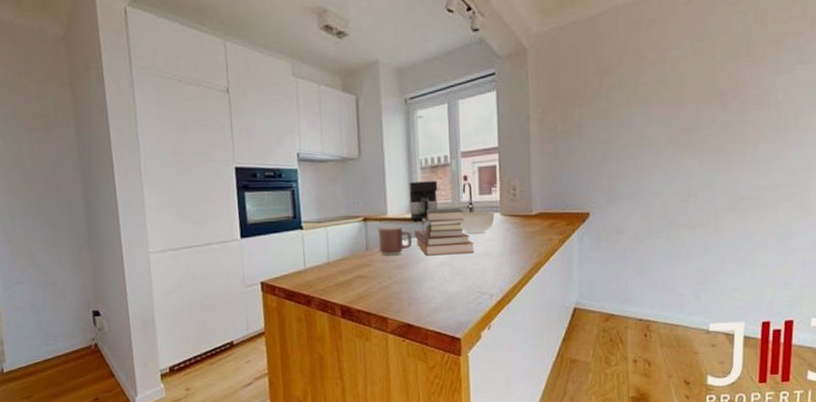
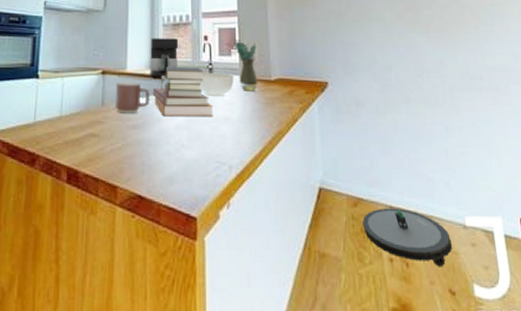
vase: none [494,176,519,228] -> present [233,38,258,93]
robot vacuum: none [612,320,694,365] -> present [362,208,453,268]

